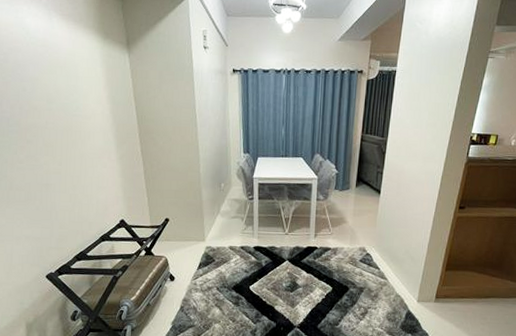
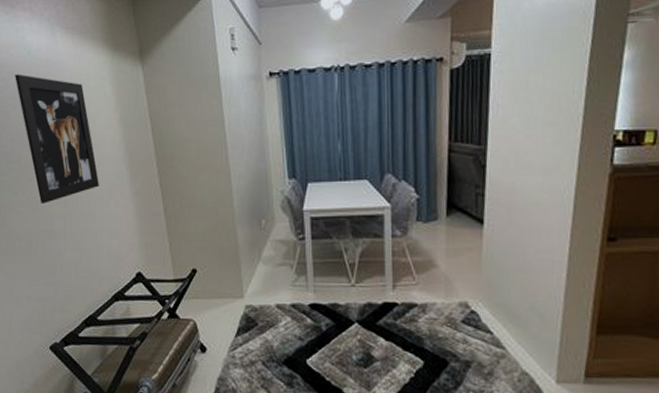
wall art: none [14,50,91,162] -> present [15,74,100,203]

